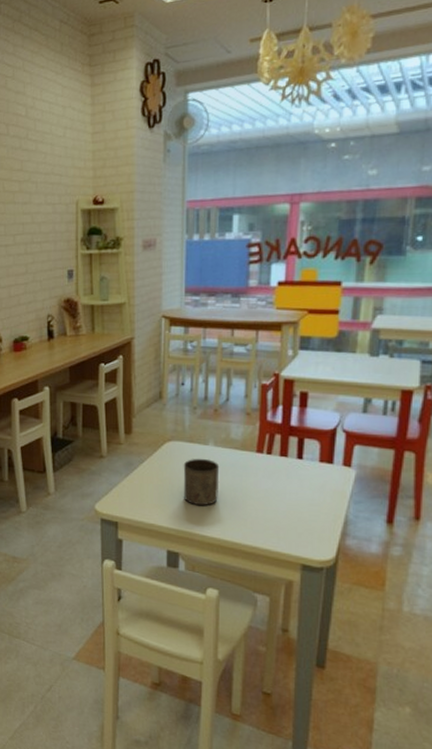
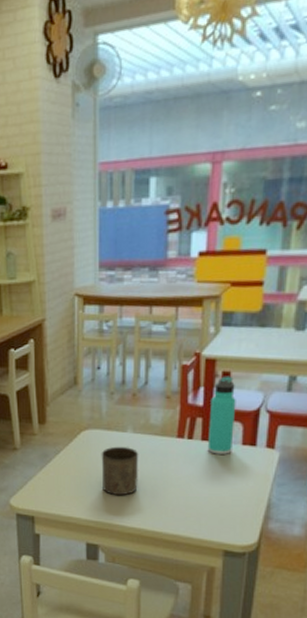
thermos bottle: none [286,396,313,470] -> present [207,376,236,454]

